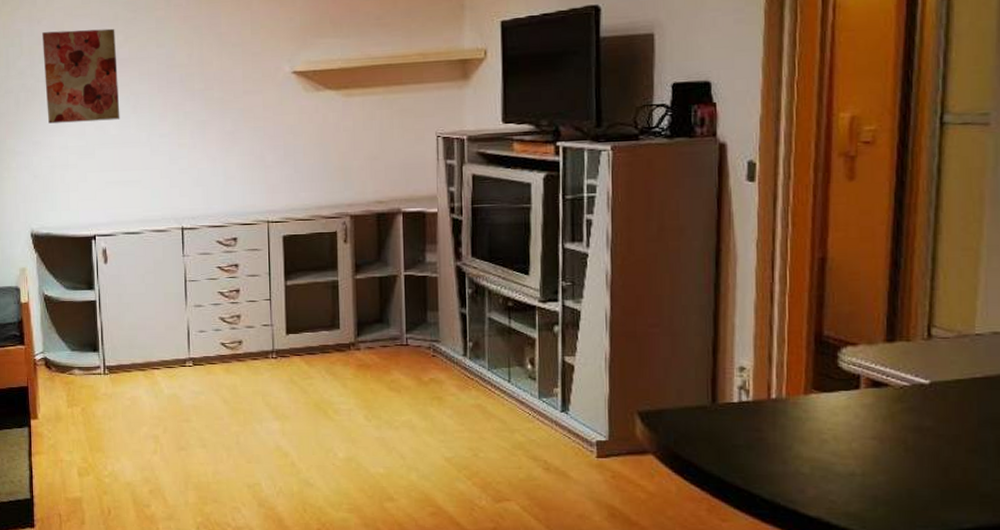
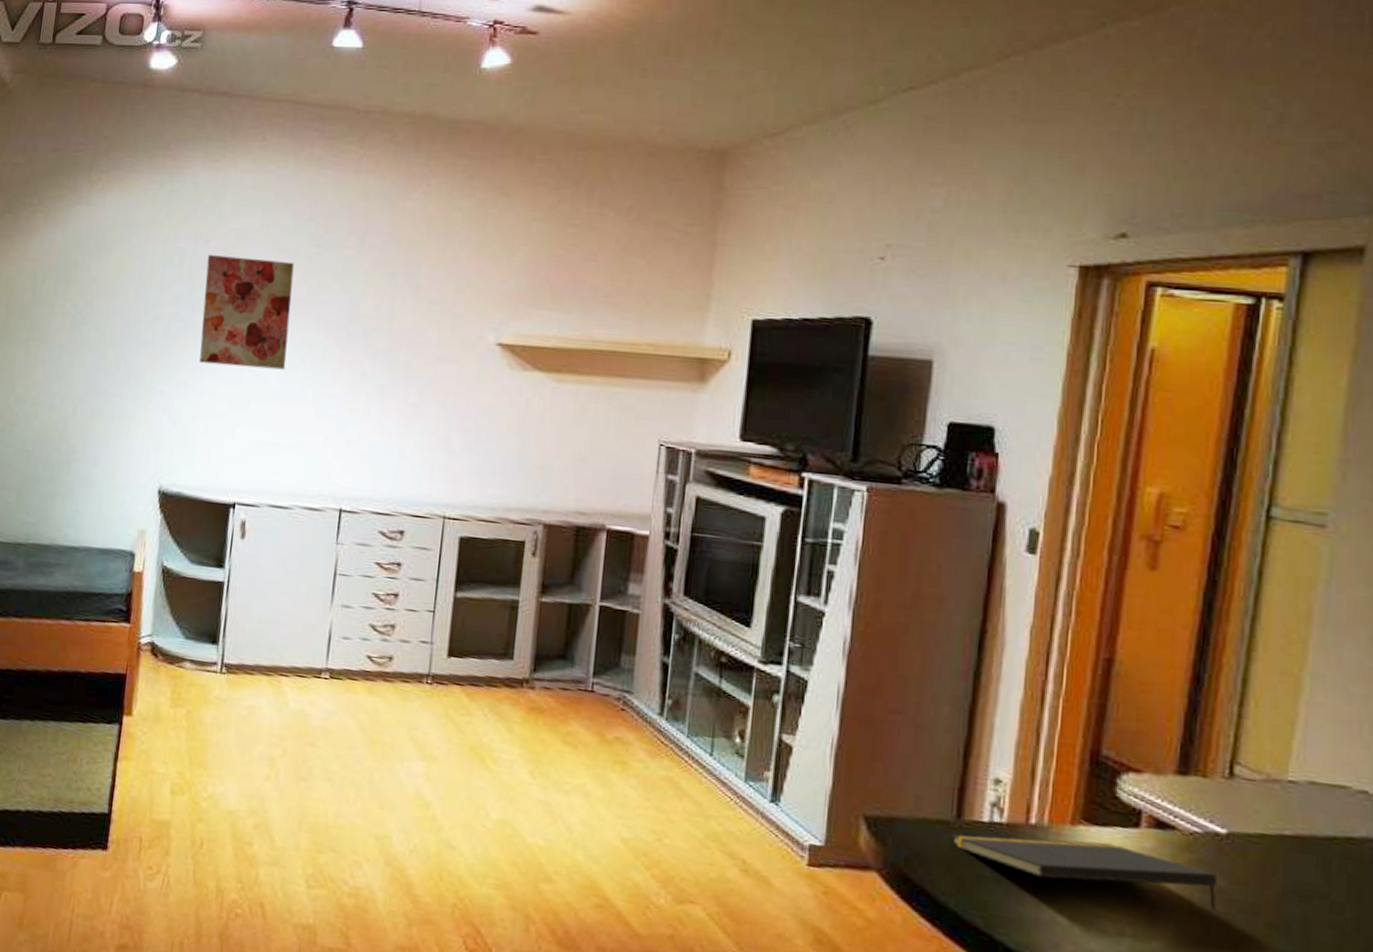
notepad: none [709,404,927,446] -> present [951,834,1217,912]

